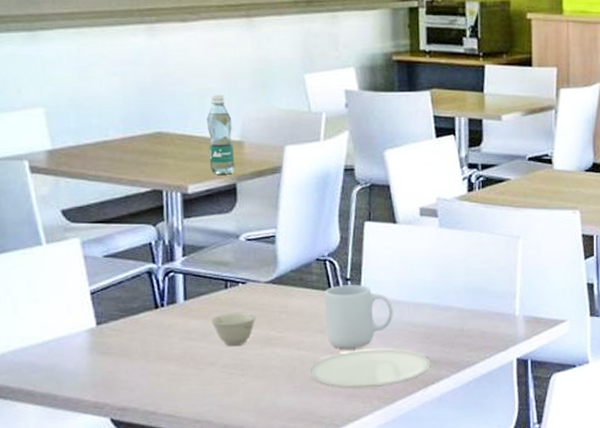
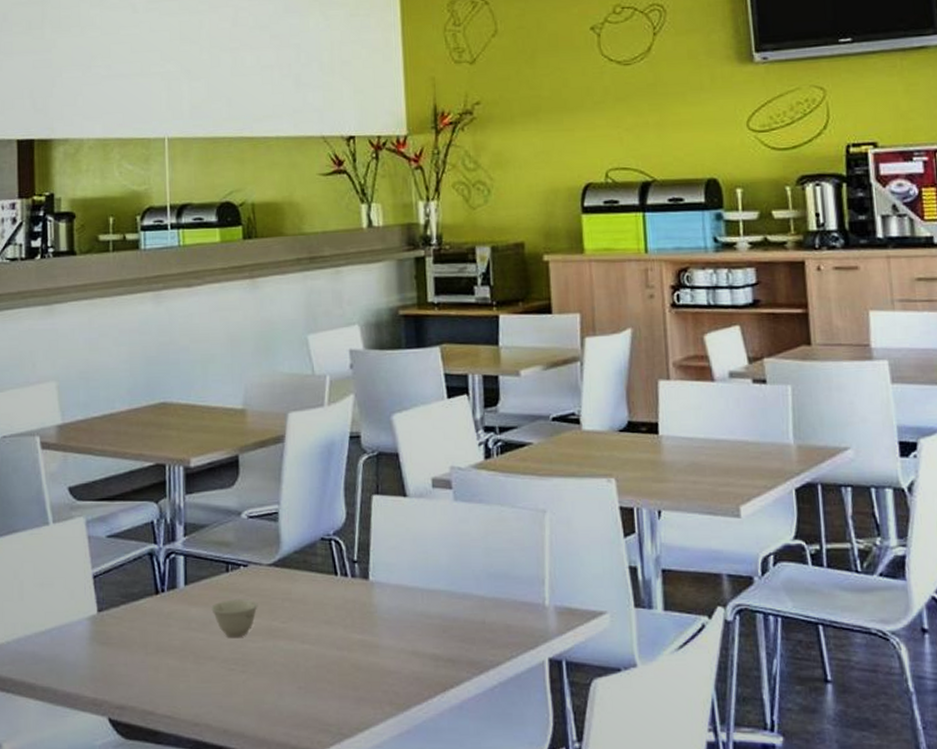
bottle: present [207,94,235,175] -> none [210,359,238,446]
plate: present [308,348,430,389] -> none [313,644,448,691]
mug: present [324,285,394,349] -> none [329,568,406,643]

